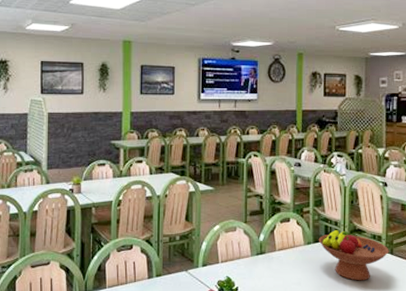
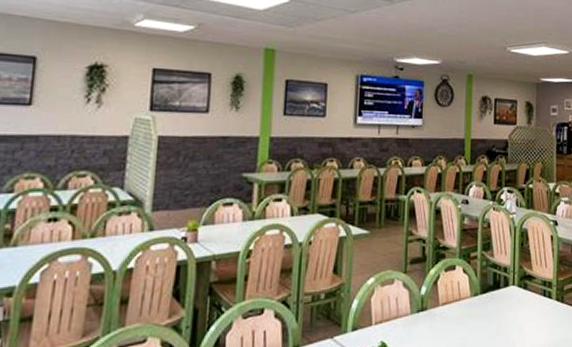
fruit bowl: present [318,230,389,281] -> none [486,277,560,336]

